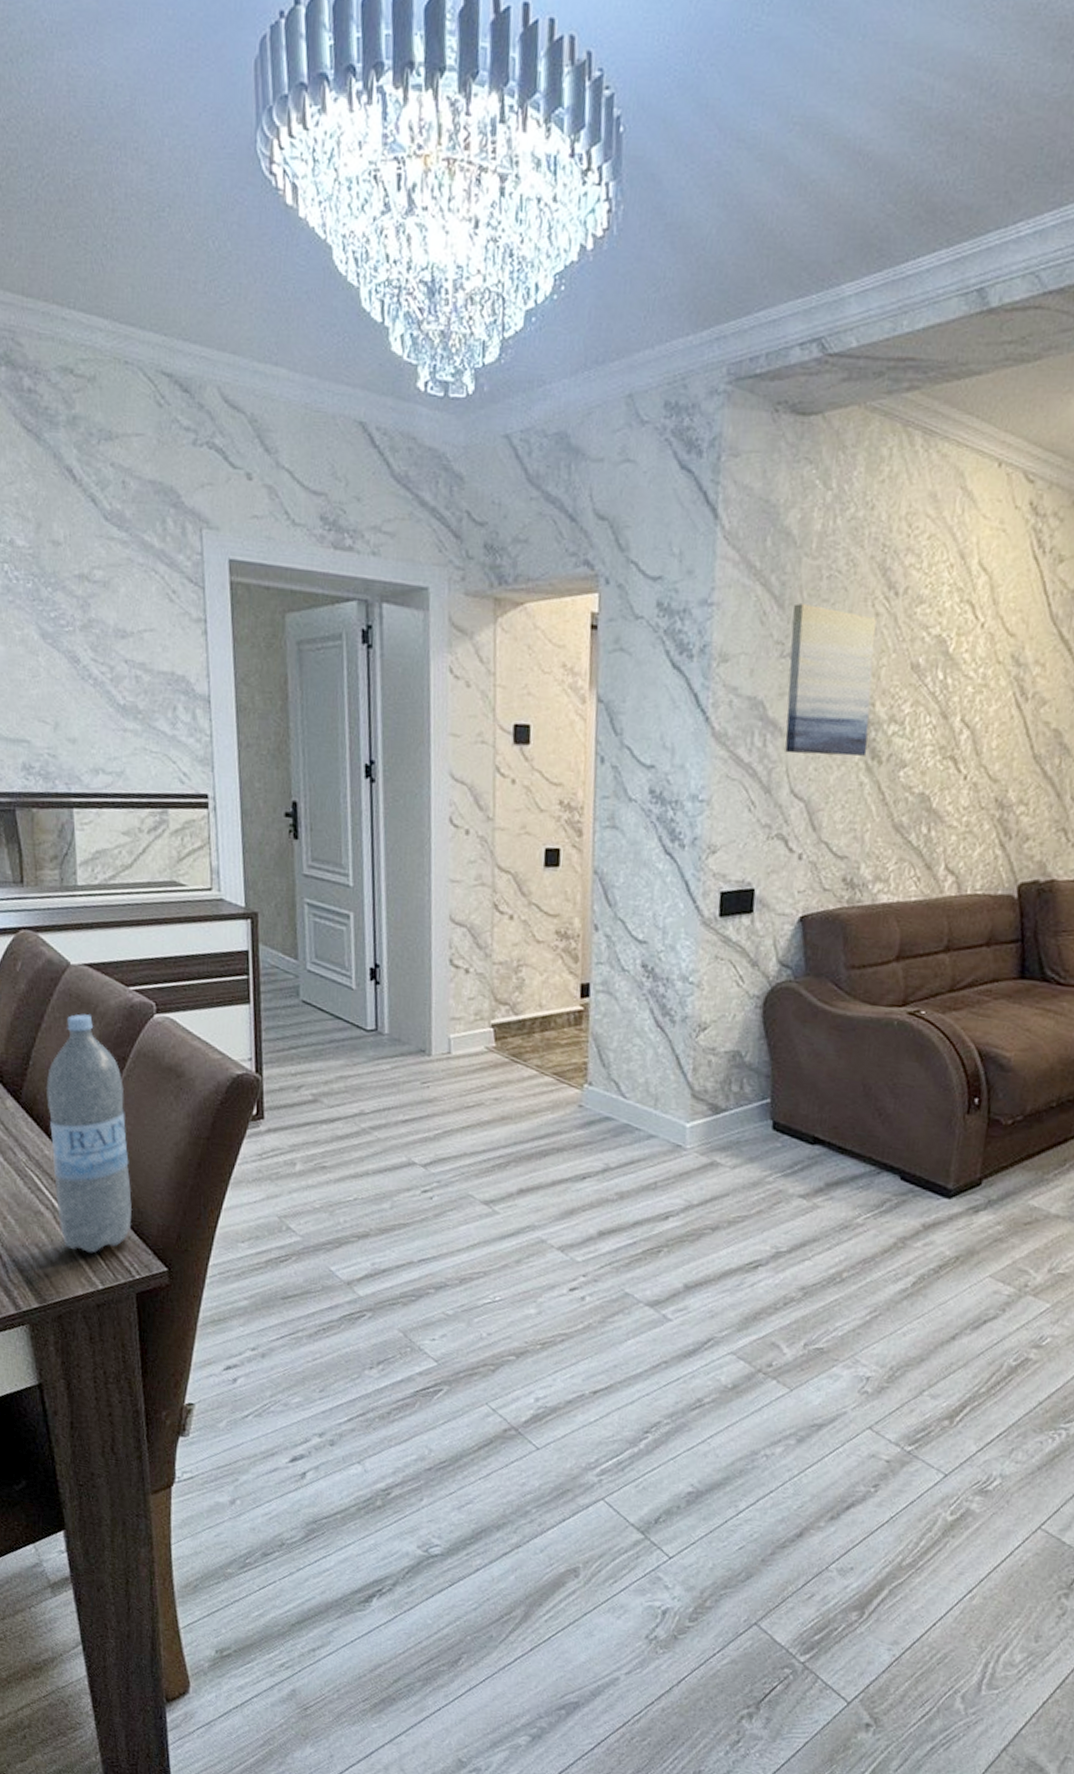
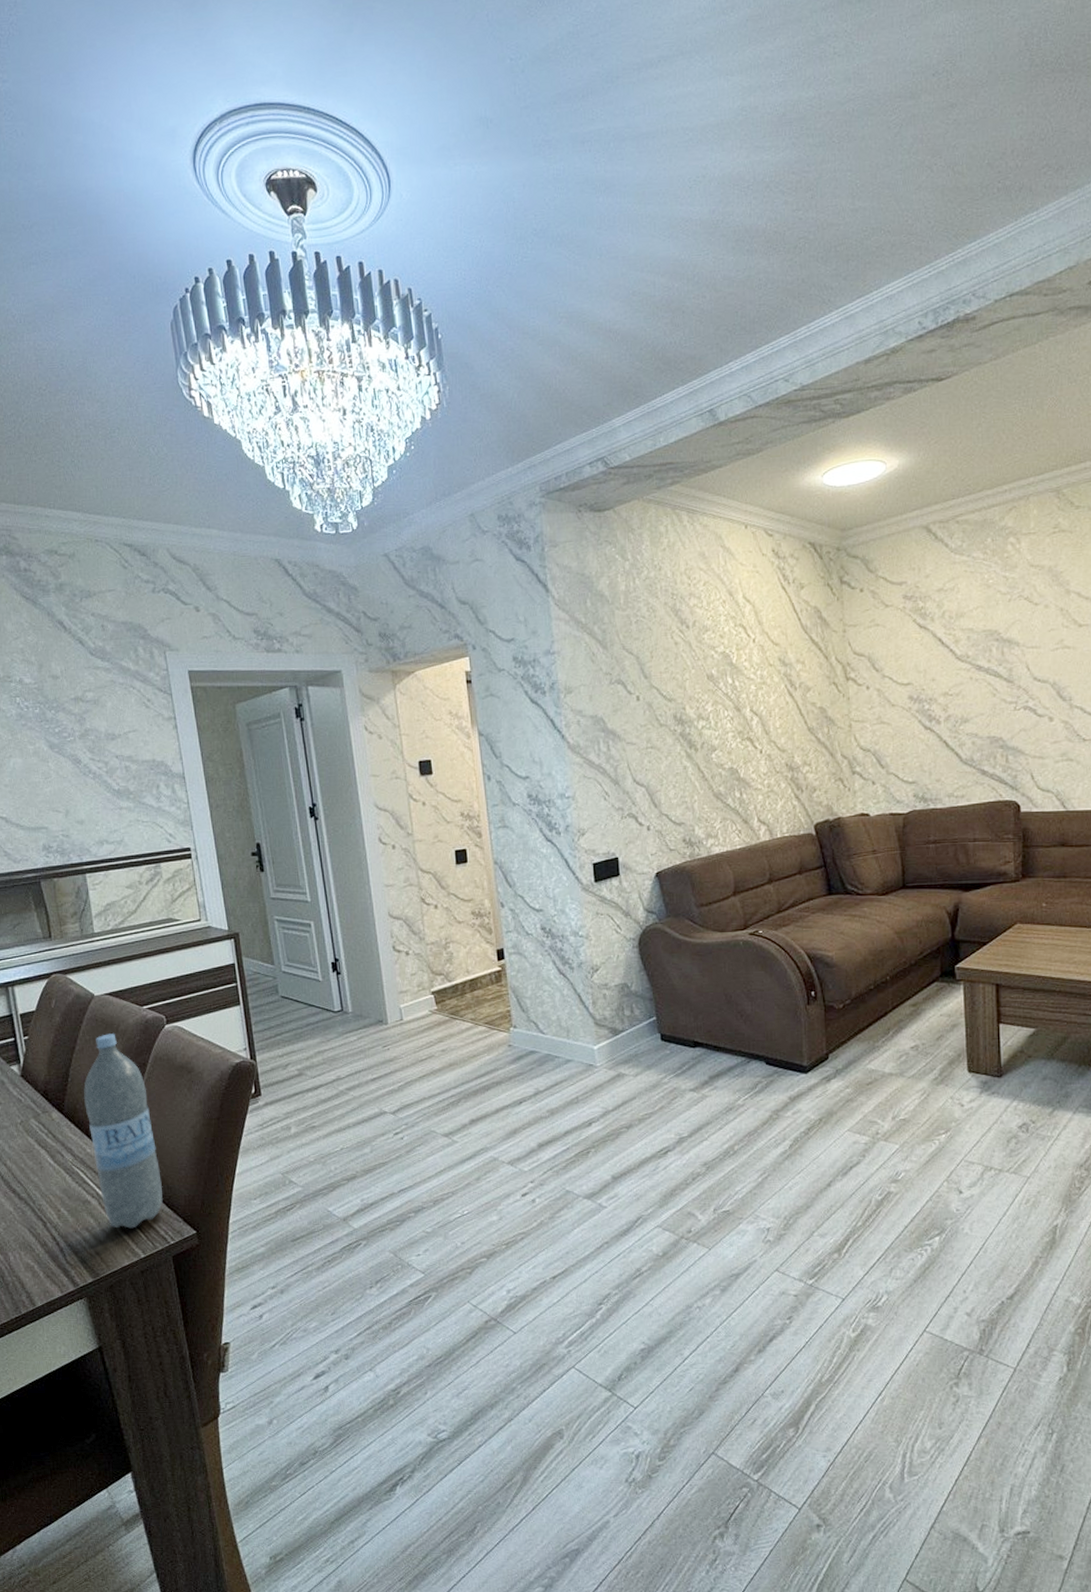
wall art: present [785,603,876,757] -> none [613,643,685,753]

